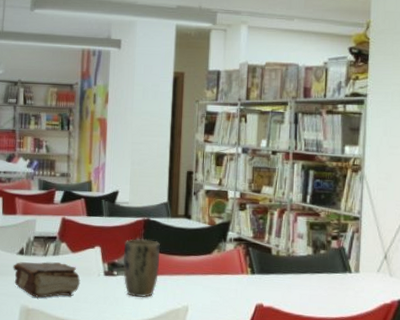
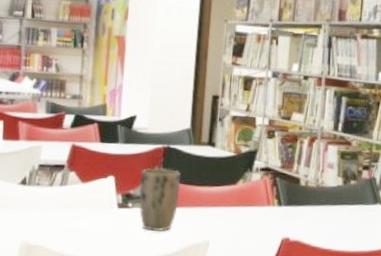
book: present [13,262,81,298] -> none [13,193,91,233]

